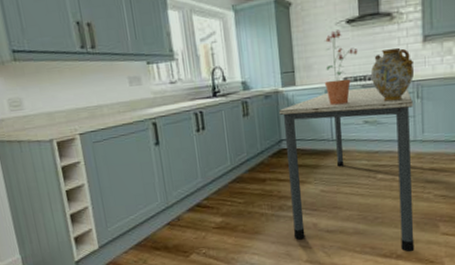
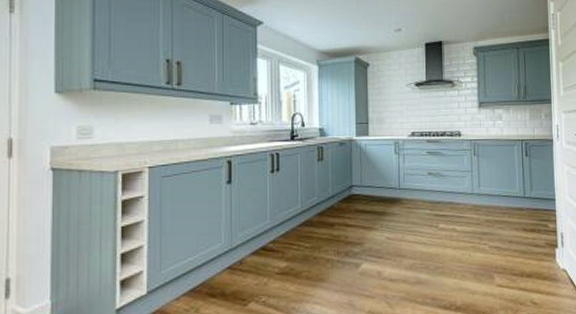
dining table: present [278,87,415,252] -> none [351,143,472,304]
potted plant: present [325,30,358,106] -> none [395,90,424,156]
ceramic jug: present [370,47,415,102] -> none [434,110,472,156]

